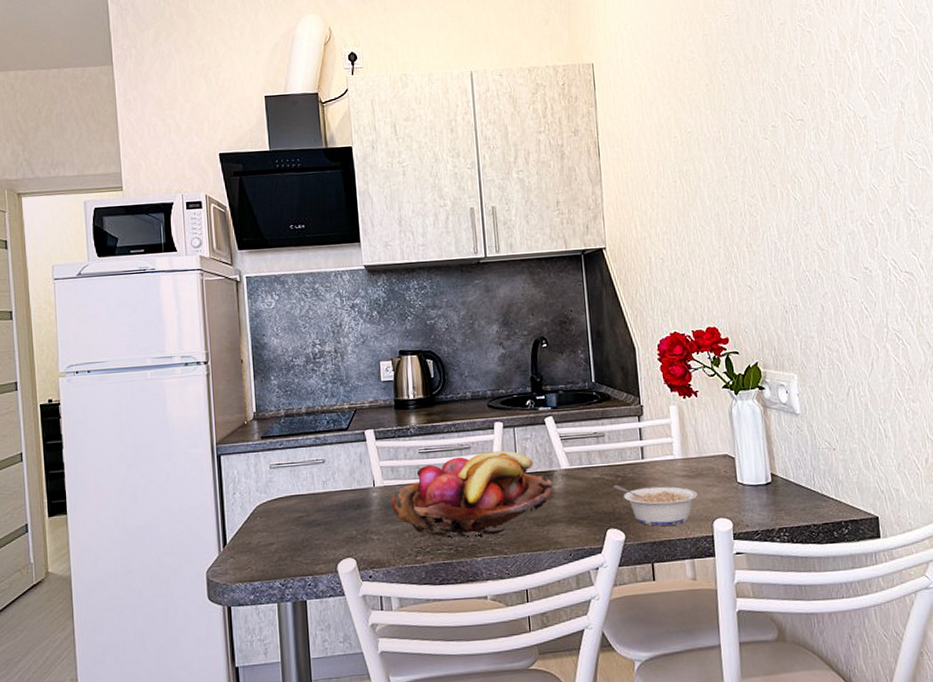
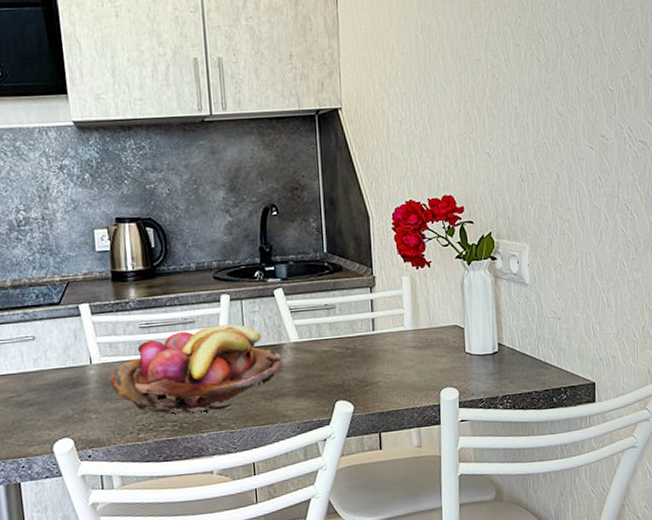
legume: present [614,484,698,526] -> none [344,356,427,397]

